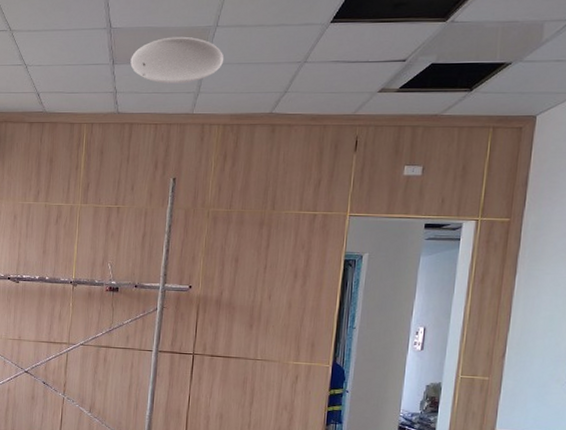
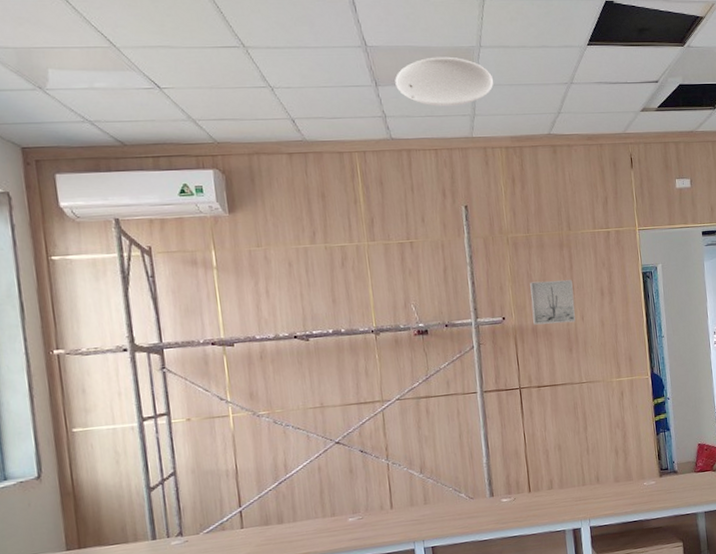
wall art: none [218,256,267,300] -> present [530,280,576,325]

